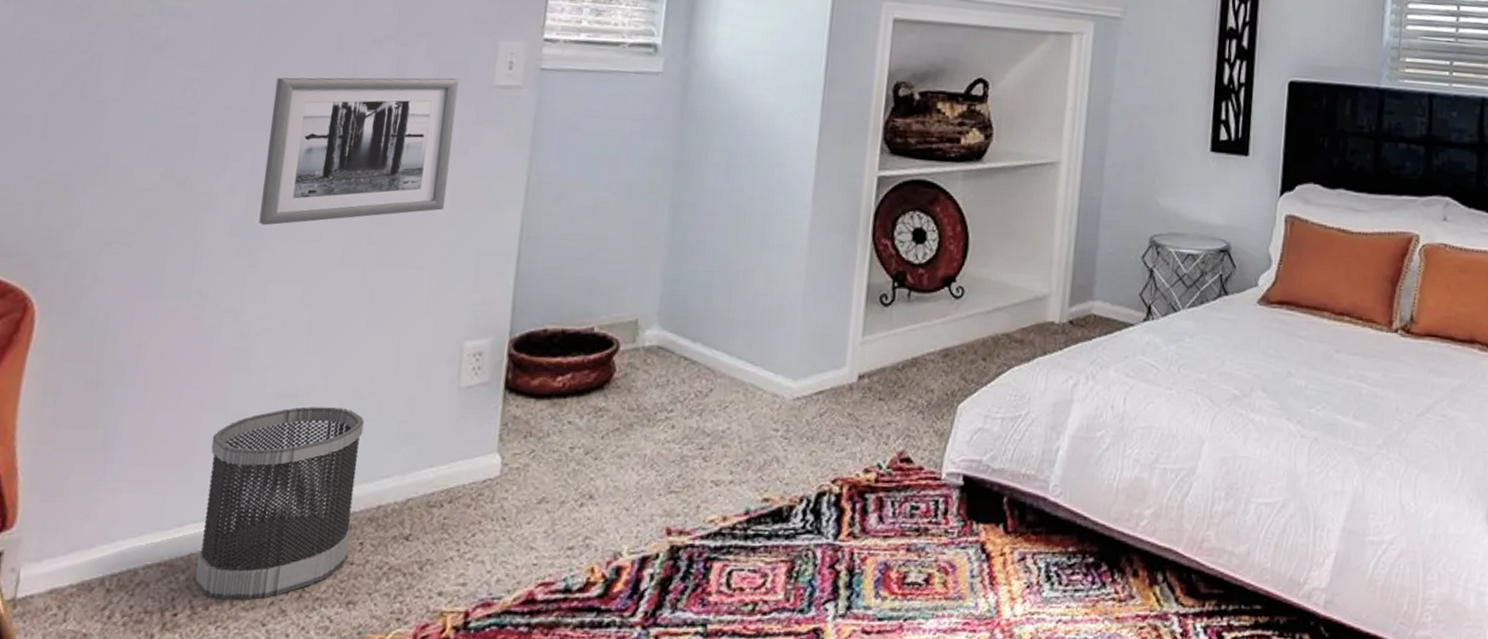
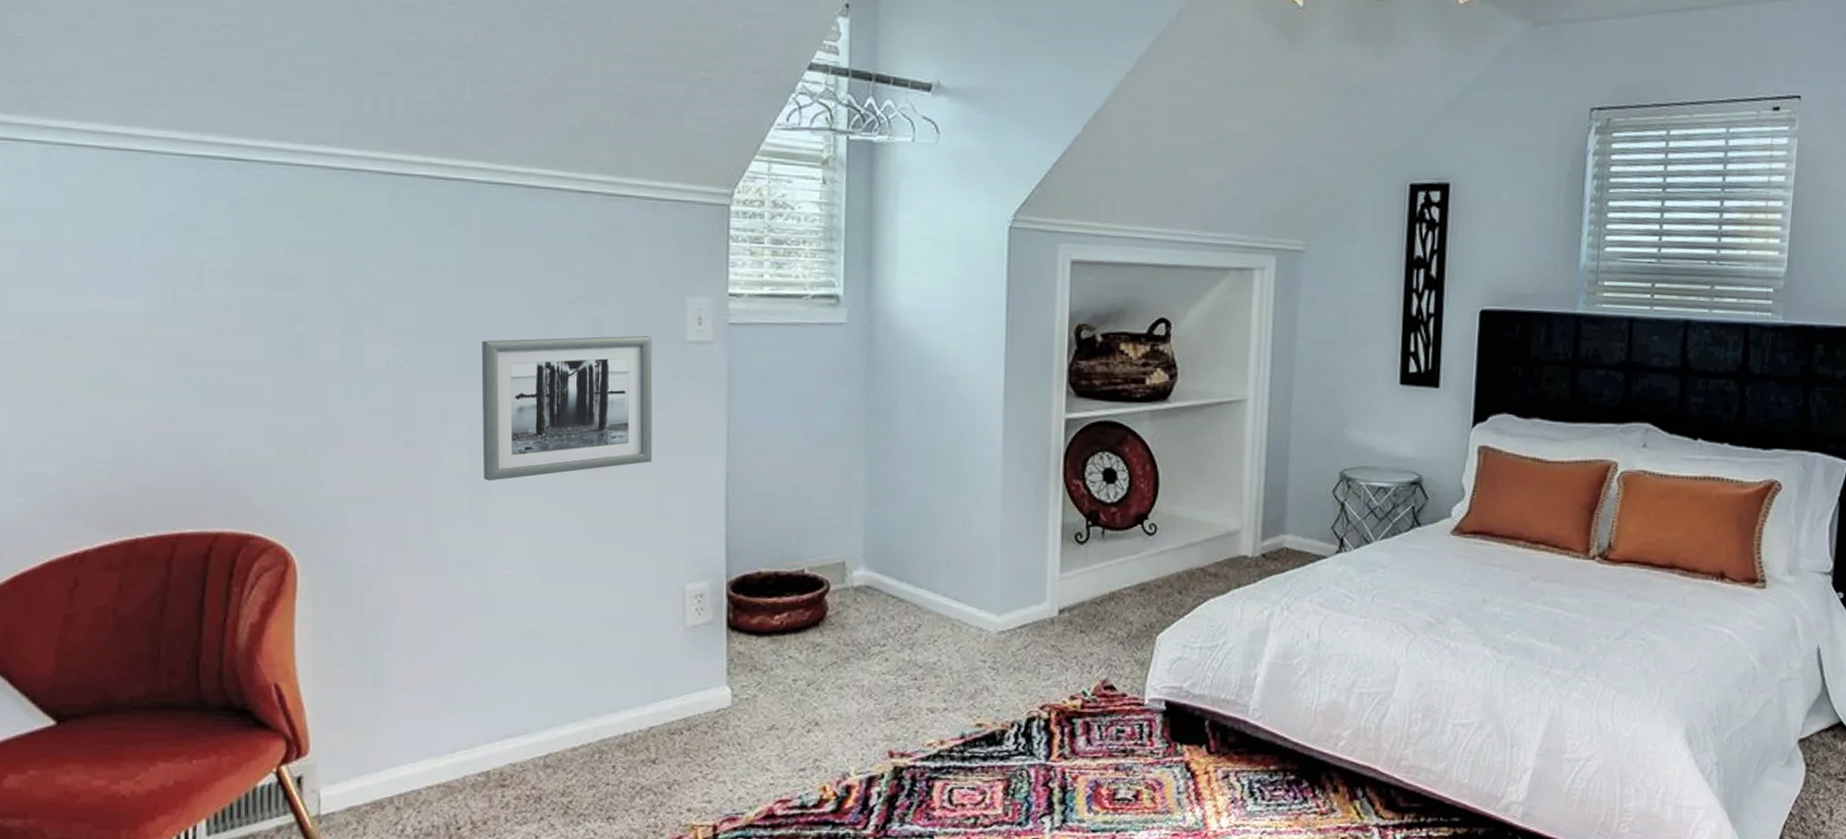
wastebasket: present [194,406,365,601] -> none [469,645,604,817]

